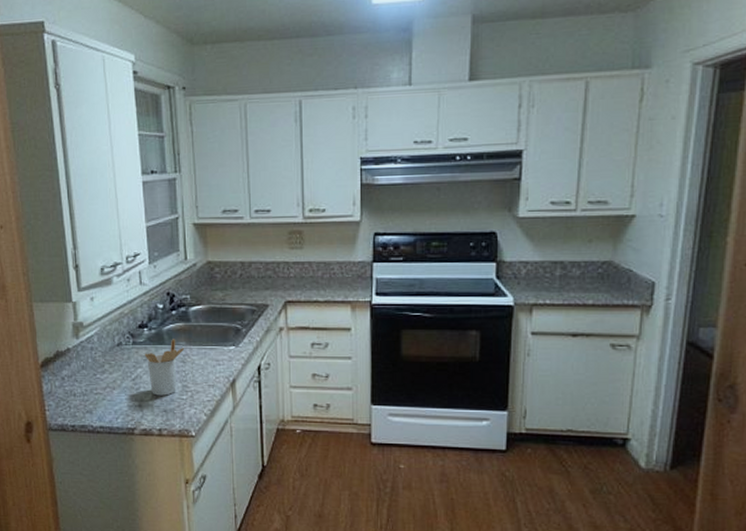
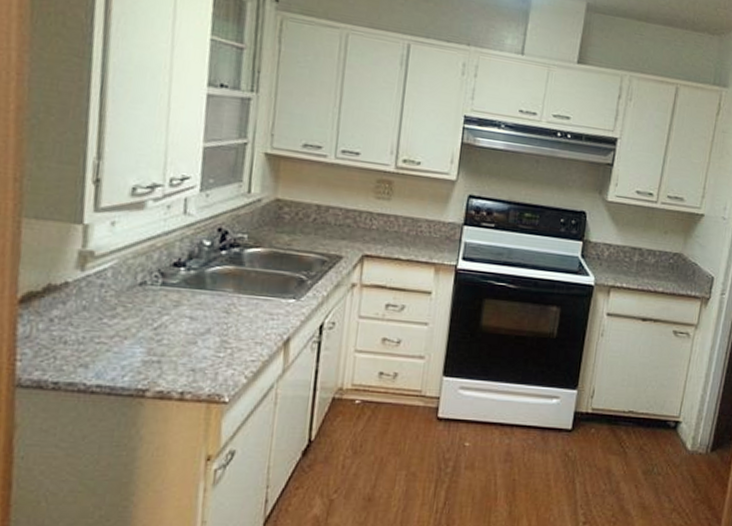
utensil holder: present [144,339,184,396] -> none [175,283,230,352]

